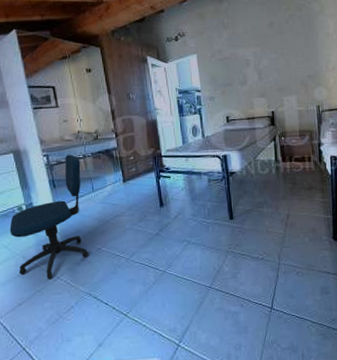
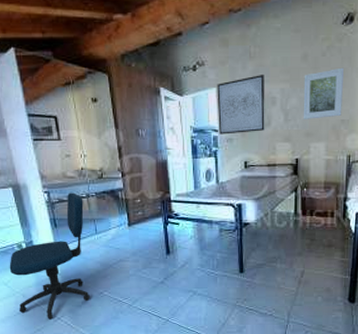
wall art: none [197,40,242,94] -> present [217,74,265,135]
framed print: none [272,31,308,77] -> present [303,67,345,119]

